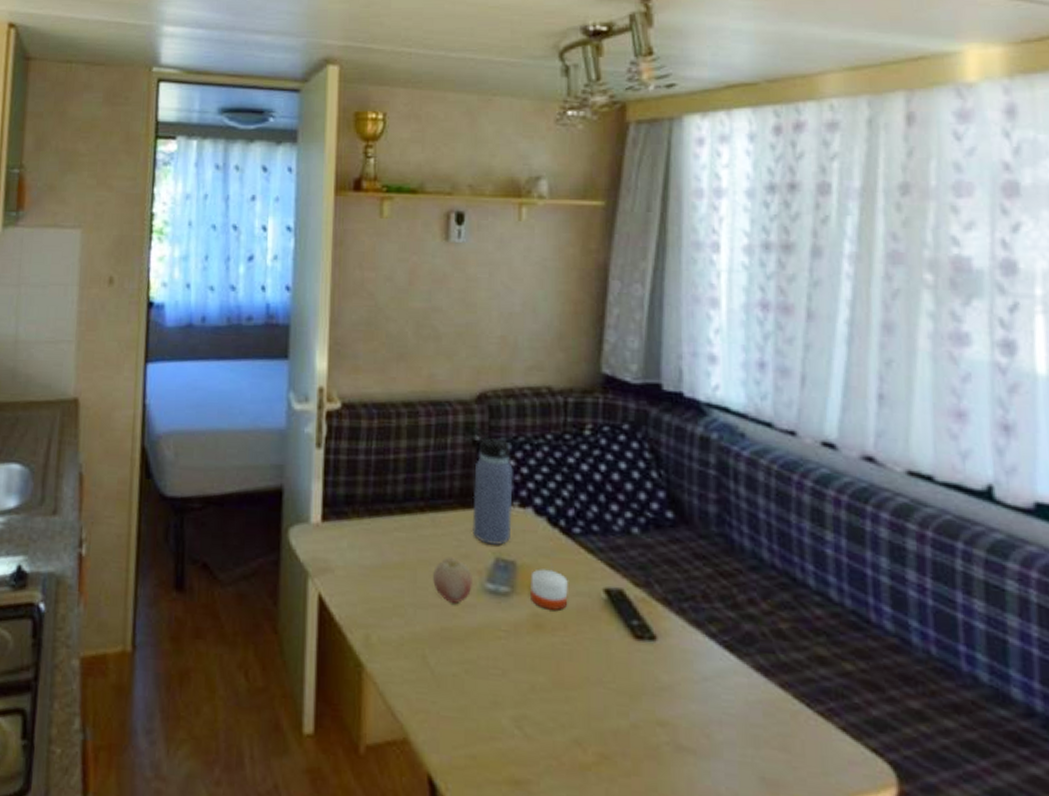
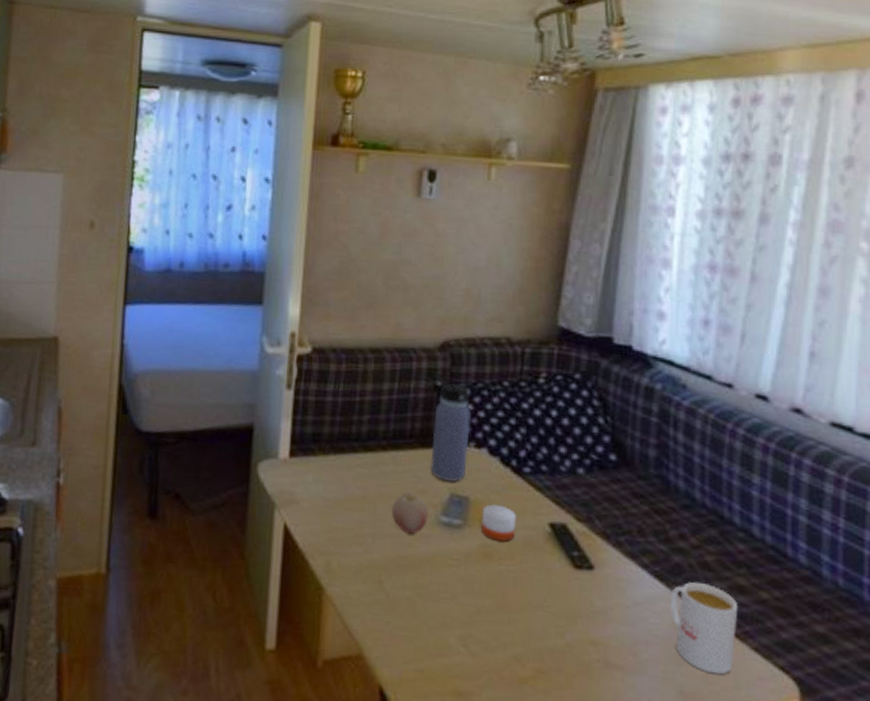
mug: none [743,652,821,759] -> present [670,581,739,675]

